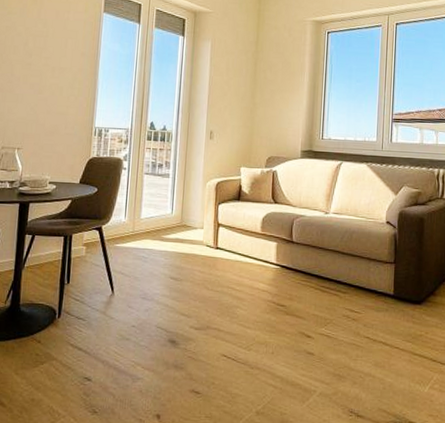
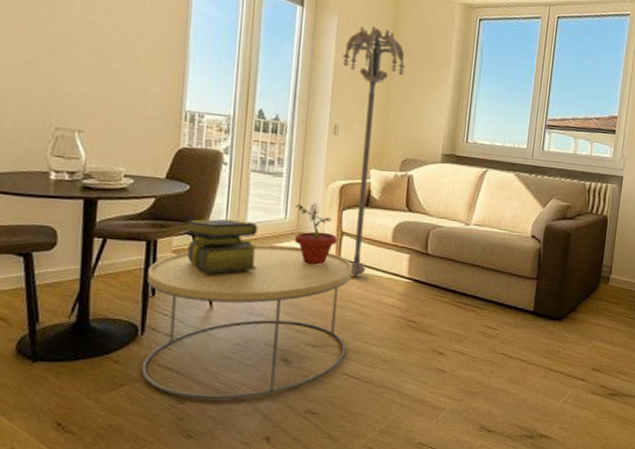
coffee table: none [57,237,229,378] -> present [141,245,353,400]
stack of books: none [93,215,150,264] -> present [184,218,258,275]
potted plant: none [179,198,215,254] -> present [294,202,337,265]
floor lamp: none [216,47,267,263] -> present [342,26,405,276]

